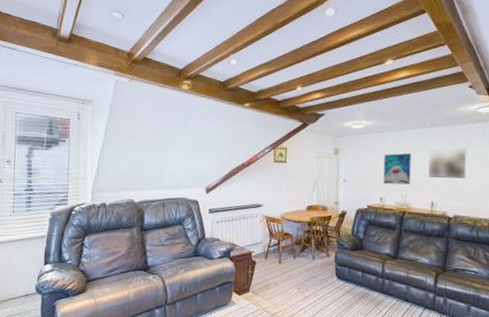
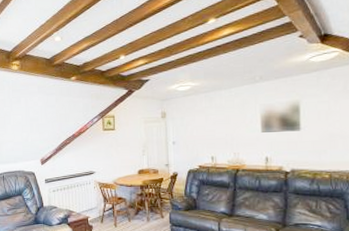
wall art: present [383,153,411,185] -> none [212,110,242,144]

